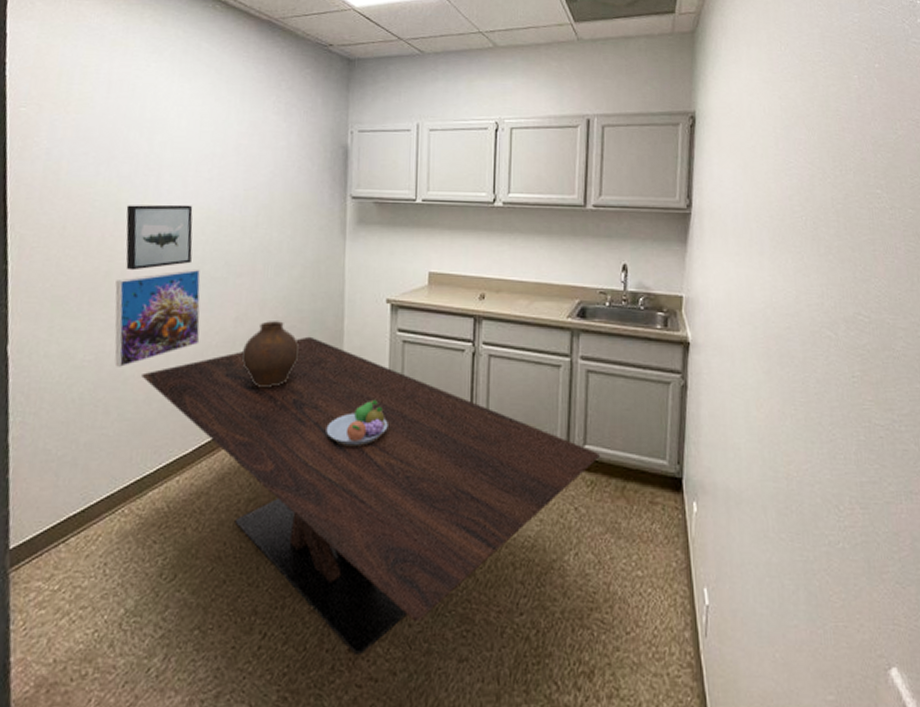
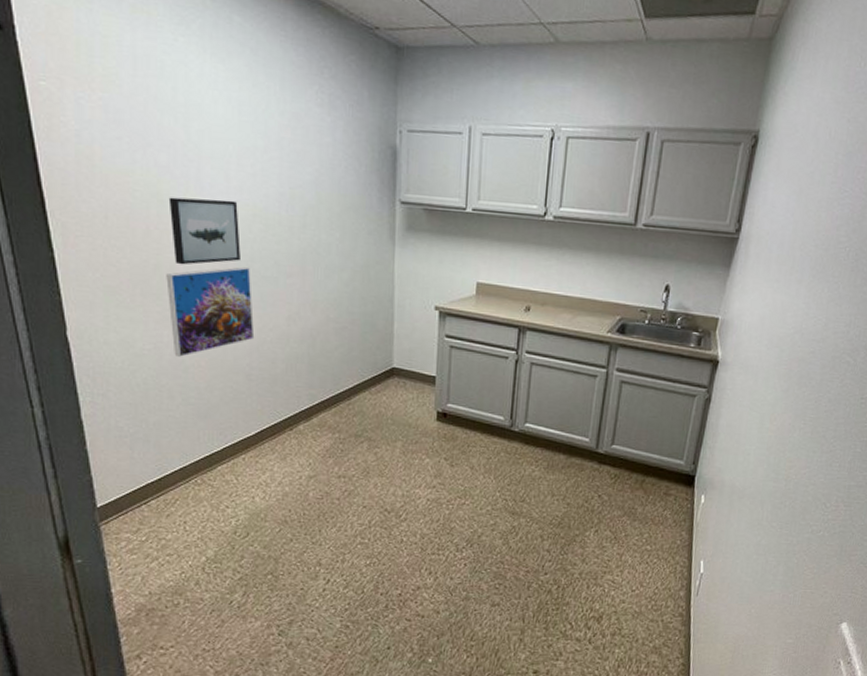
dining table: present [142,336,600,654] -> none [201,337,625,598]
vase: present [241,321,300,387] -> none [295,321,352,382]
fruit bowl: present [326,399,388,445] -> none [378,397,435,436]

